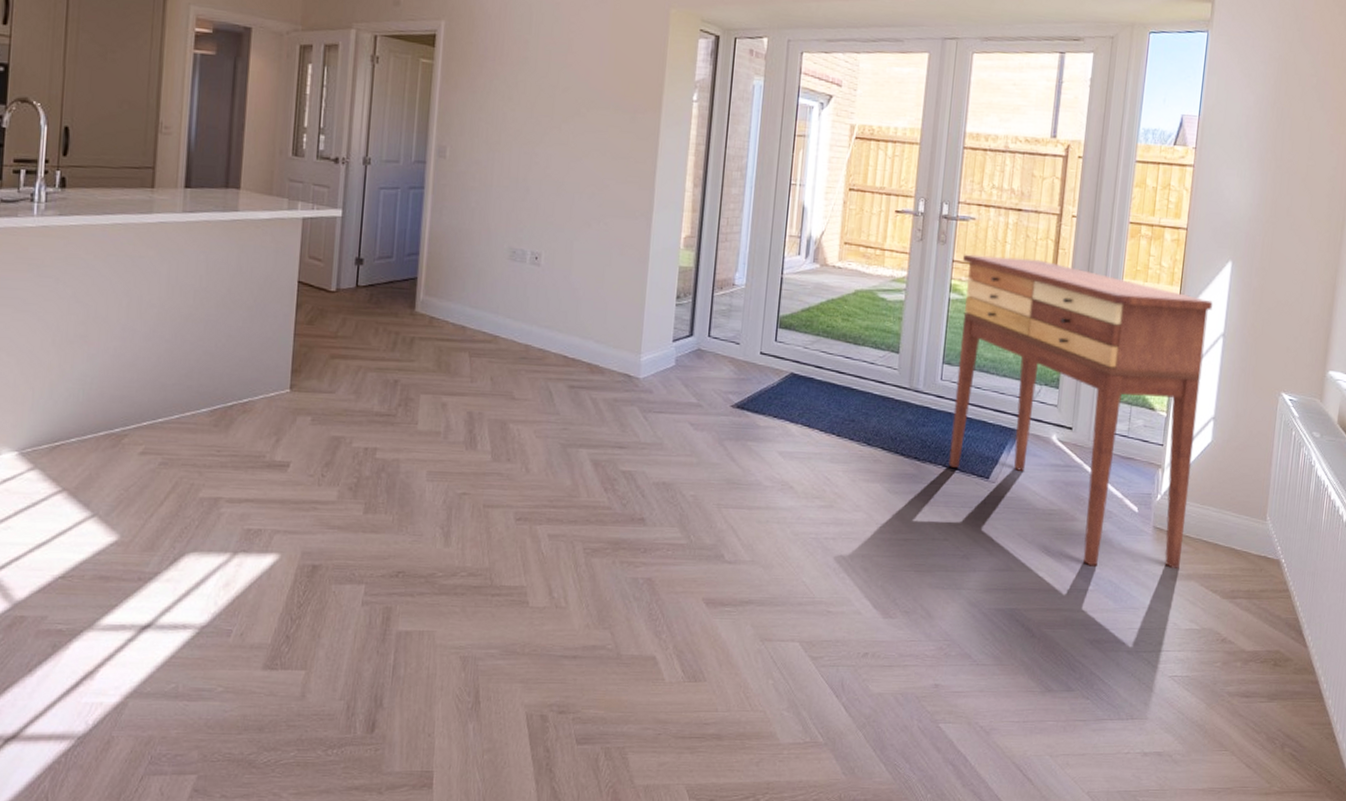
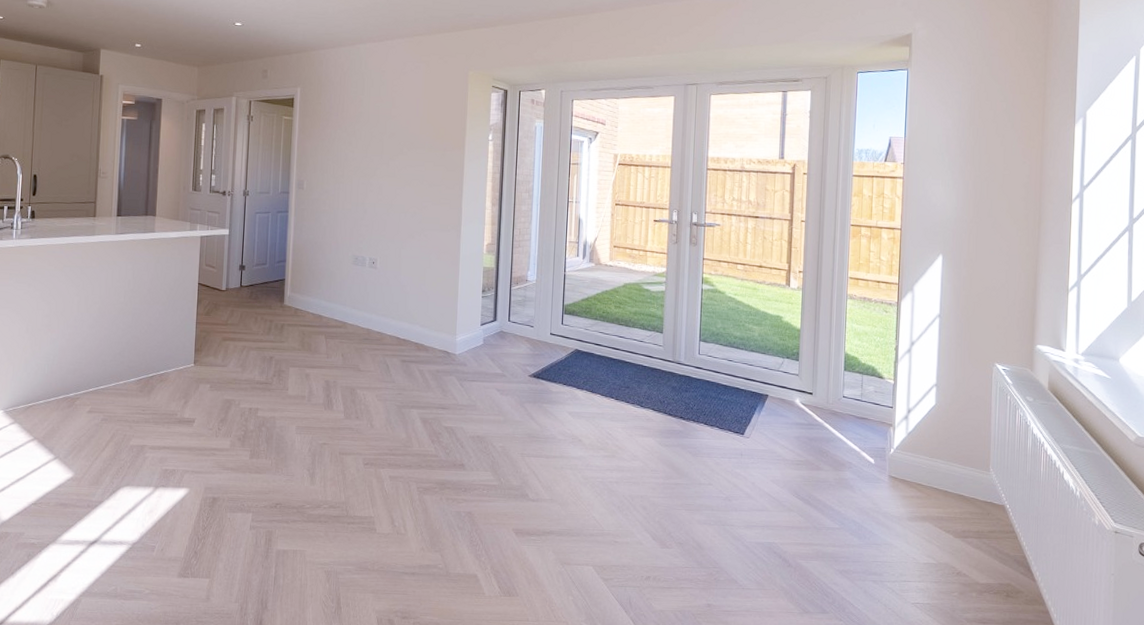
console table: present [948,254,1214,568] -> none [709,253,929,511]

